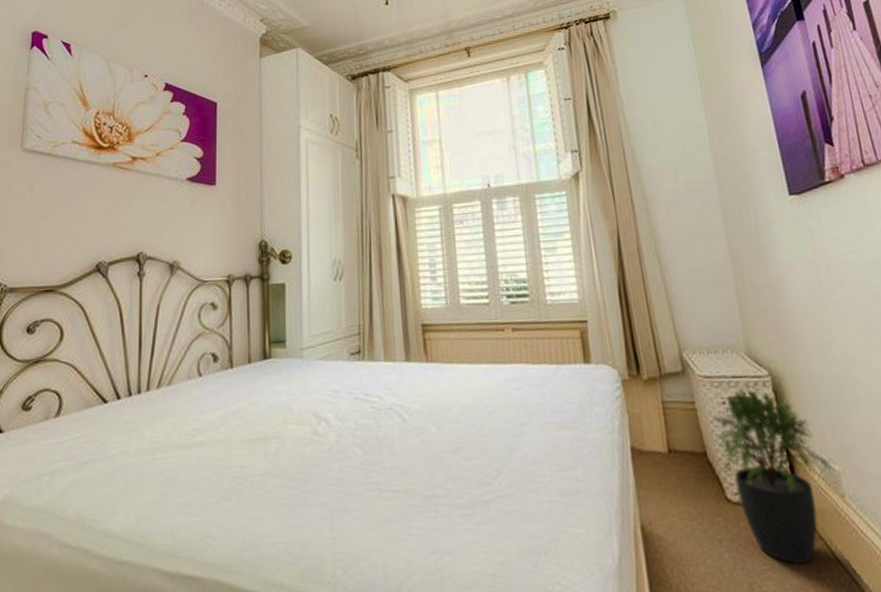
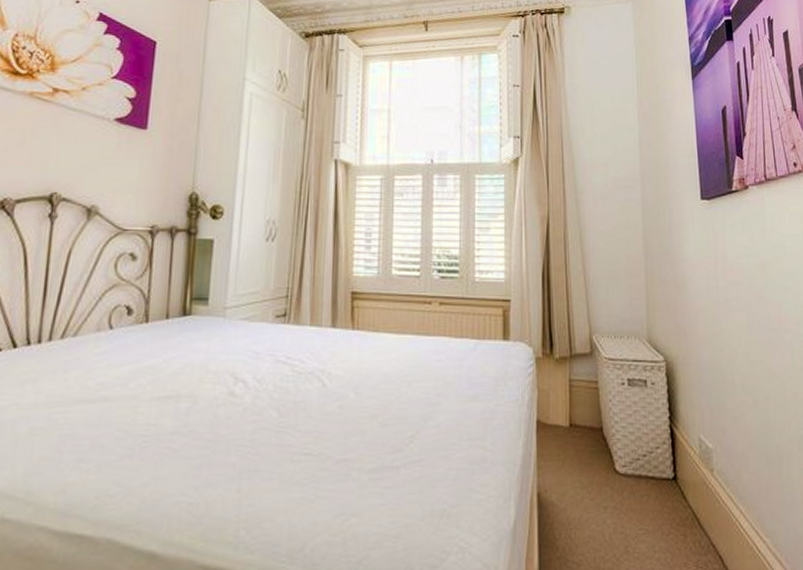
potted plant: present [711,388,836,564] -> none [611,371,710,529]

